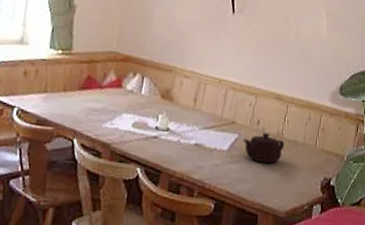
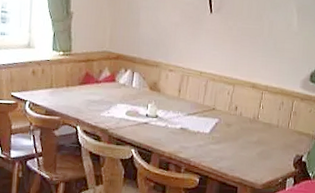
teapot: present [243,133,285,164] -> none [222,117,260,144]

